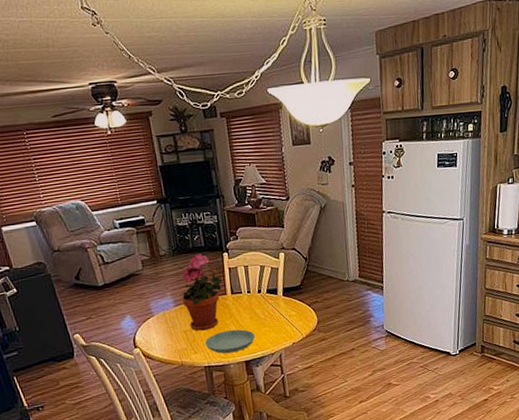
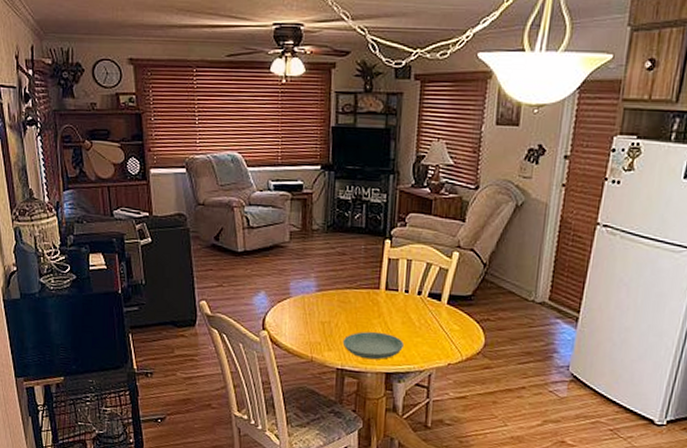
potted plant: present [181,254,222,331] -> none [326,235,378,327]

